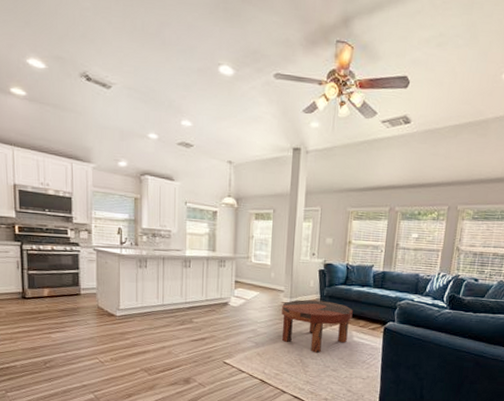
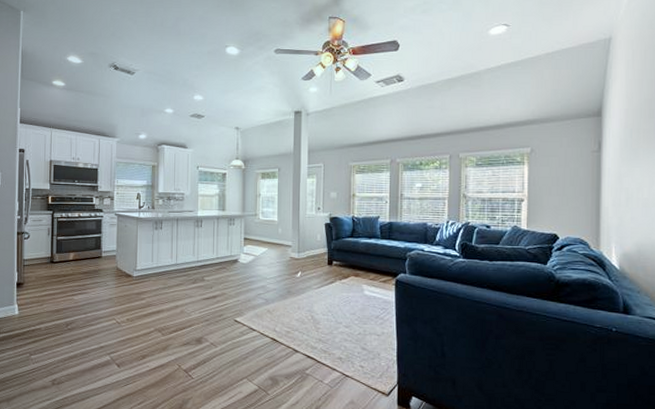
coffee table: present [282,299,353,353] -> none [290,254,362,308]

